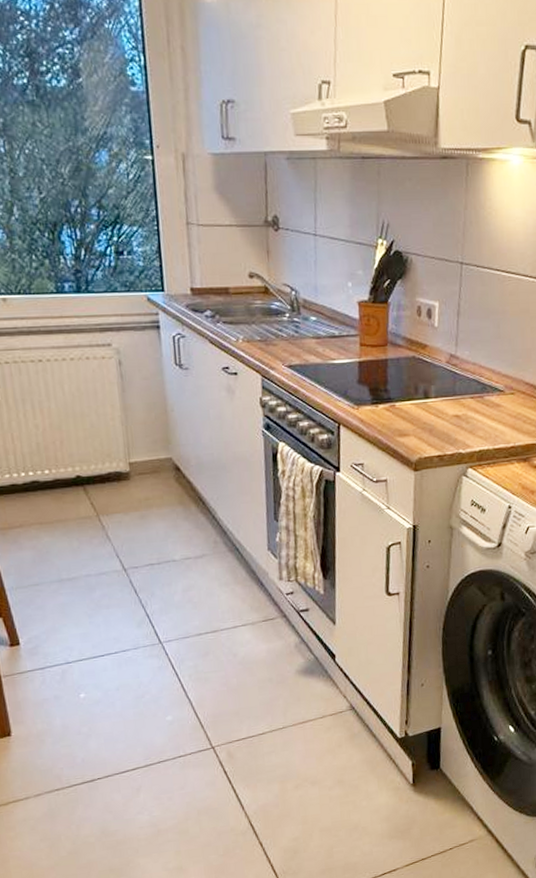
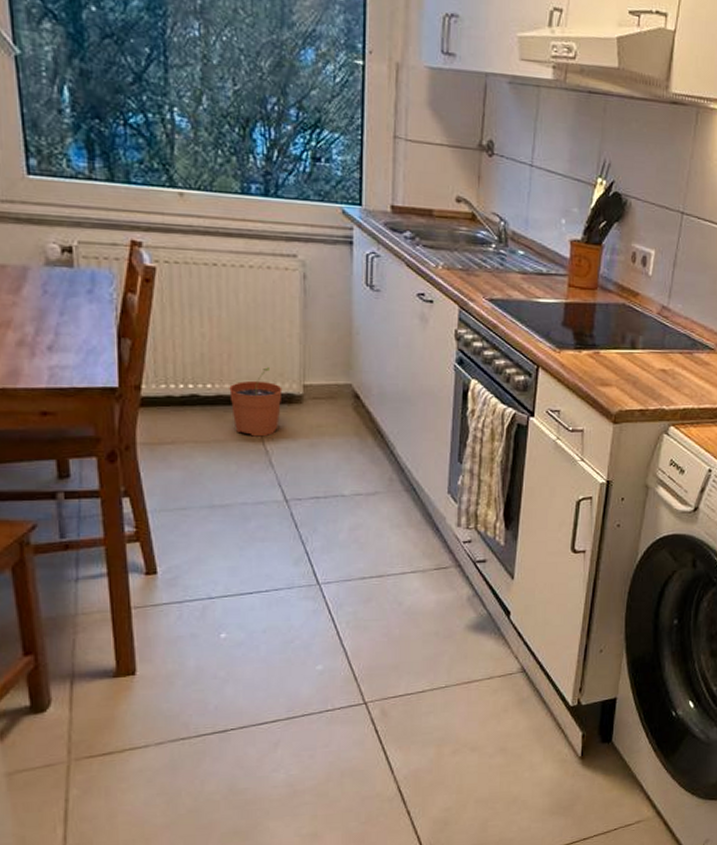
plant pot: none [64,450,112,514] -> present [229,367,283,437]

